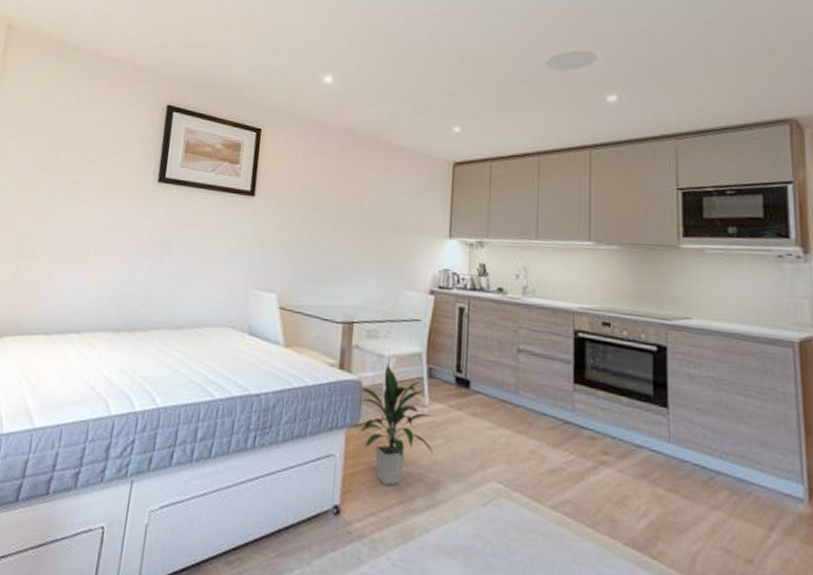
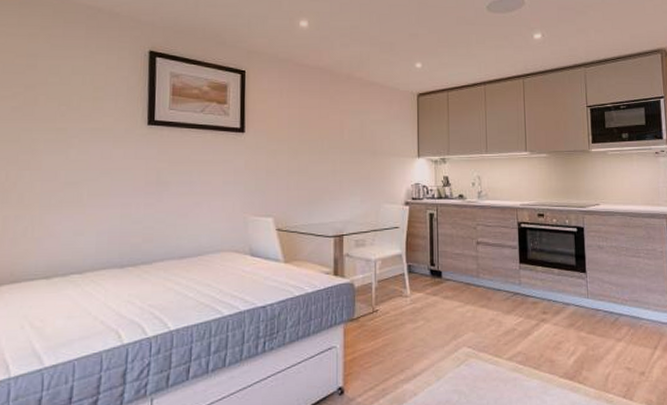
indoor plant: present [358,364,434,486] -> none [352,267,417,364]

